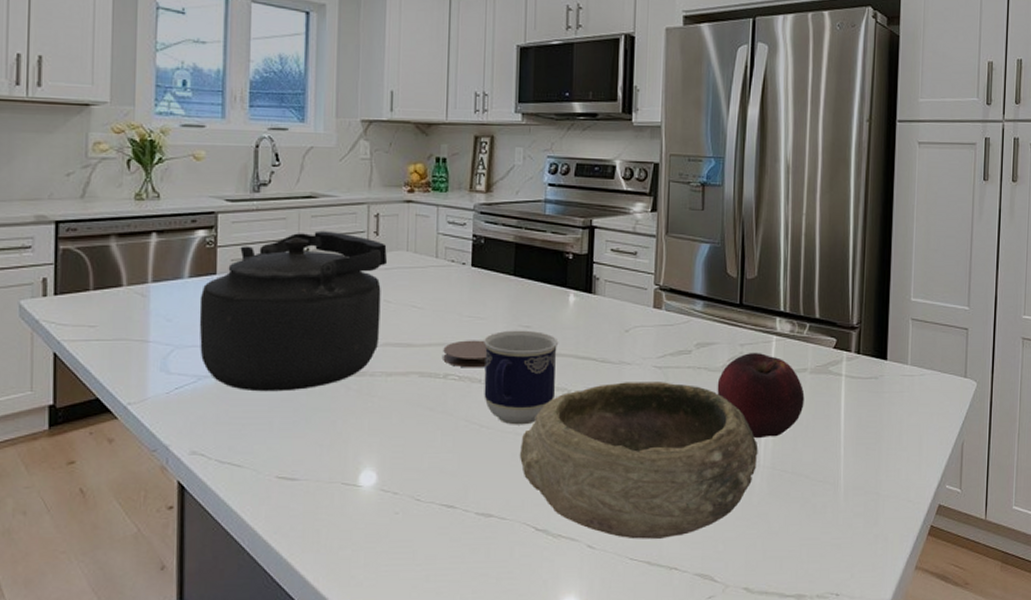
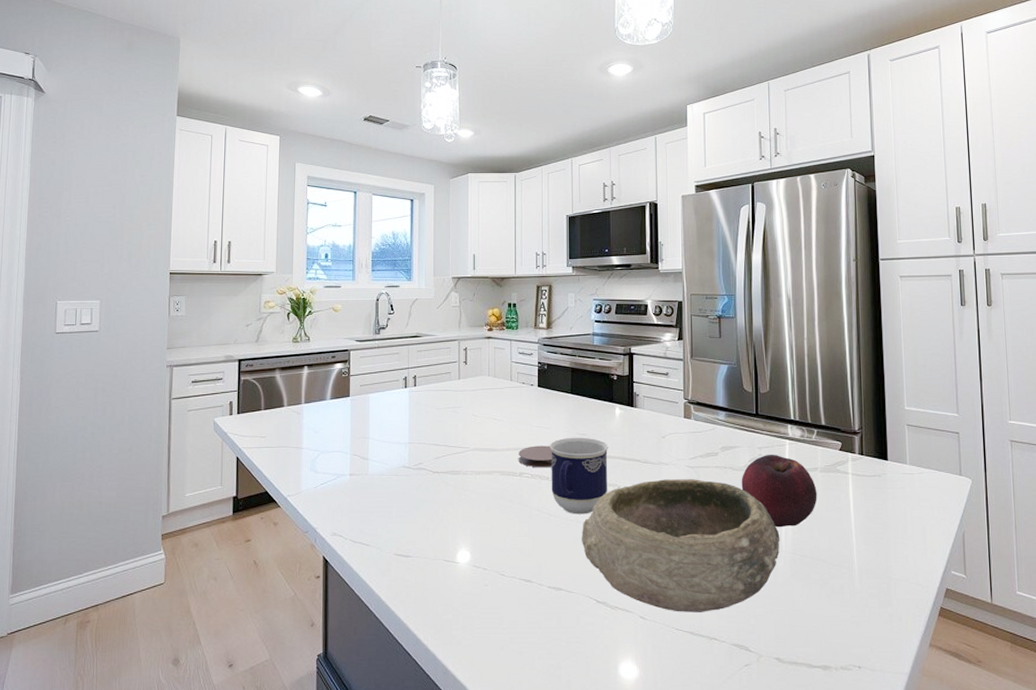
kettle: present [199,230,388,392] -> none [337,362,474,487]

